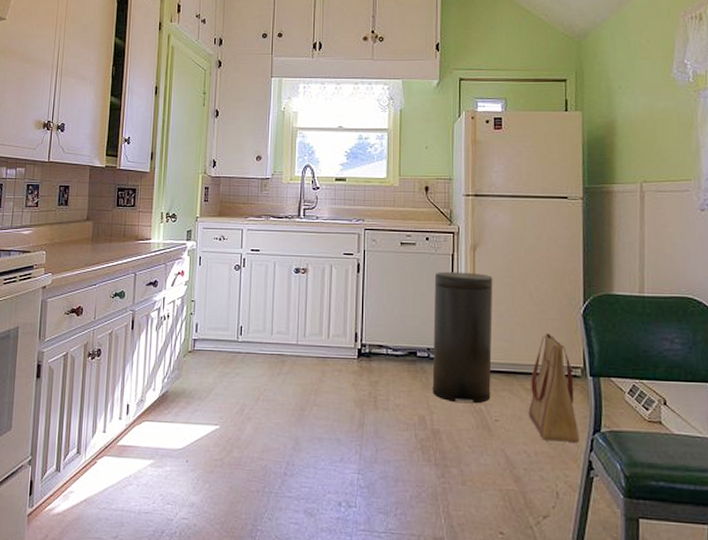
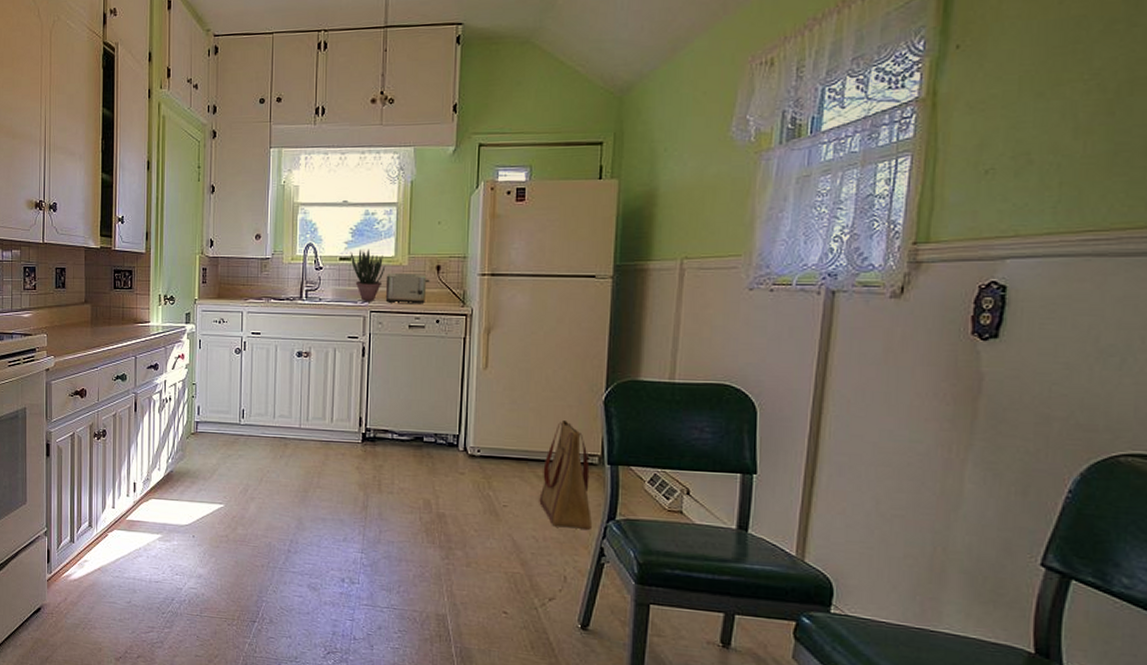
potted plant: none [345,170,378,220] -> present [350,249,386,301]
toaster: none [378,192,419,223] -> present [385,272,430,304]
pedal bin: present [432,271,493,404] -> none [439,356,508,489]

